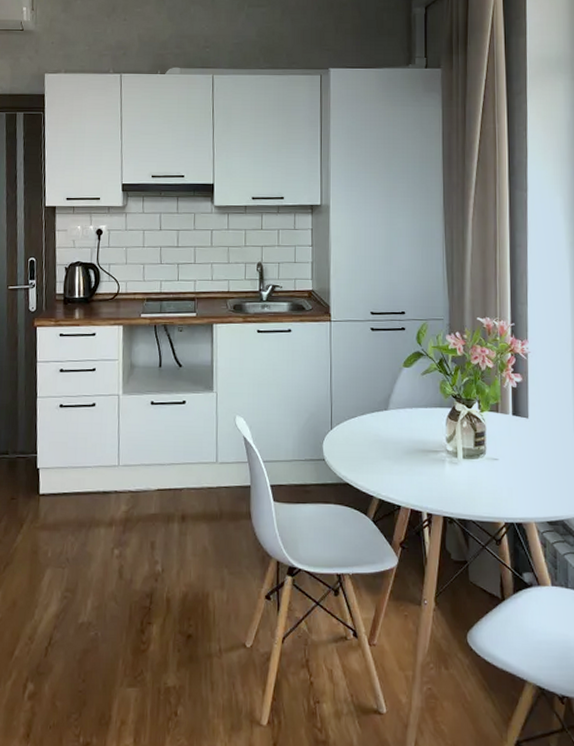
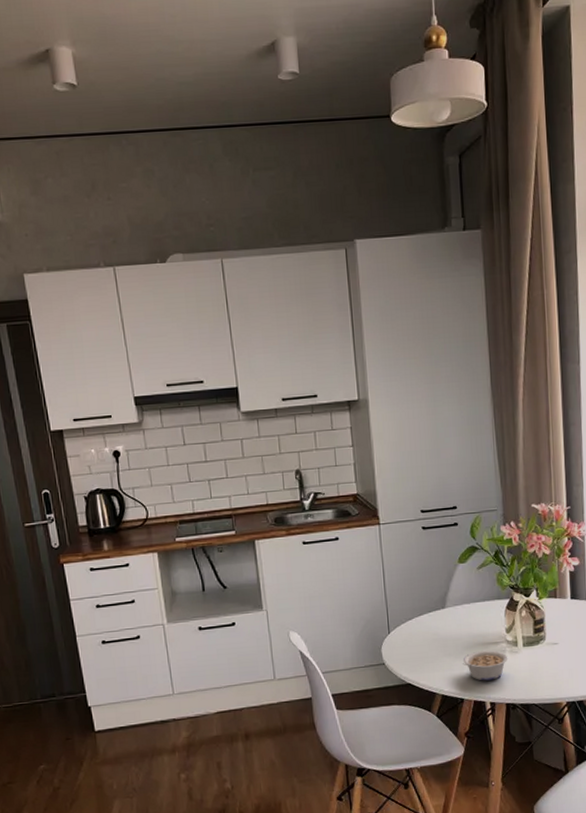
legume: none [402,457,448,490] -> present [462,650,508,681]

